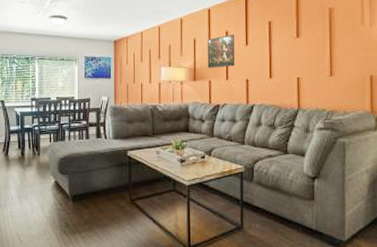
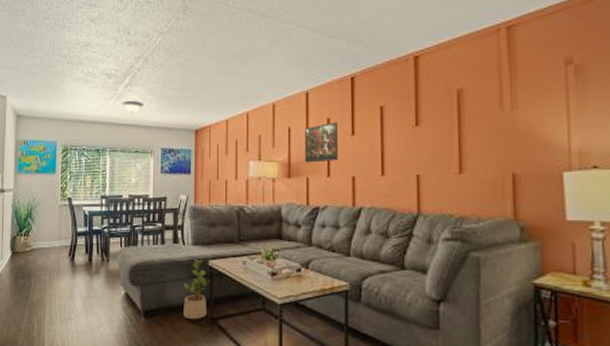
potted plant: none [106,150,128,201] -> present [184,258,209,319]

